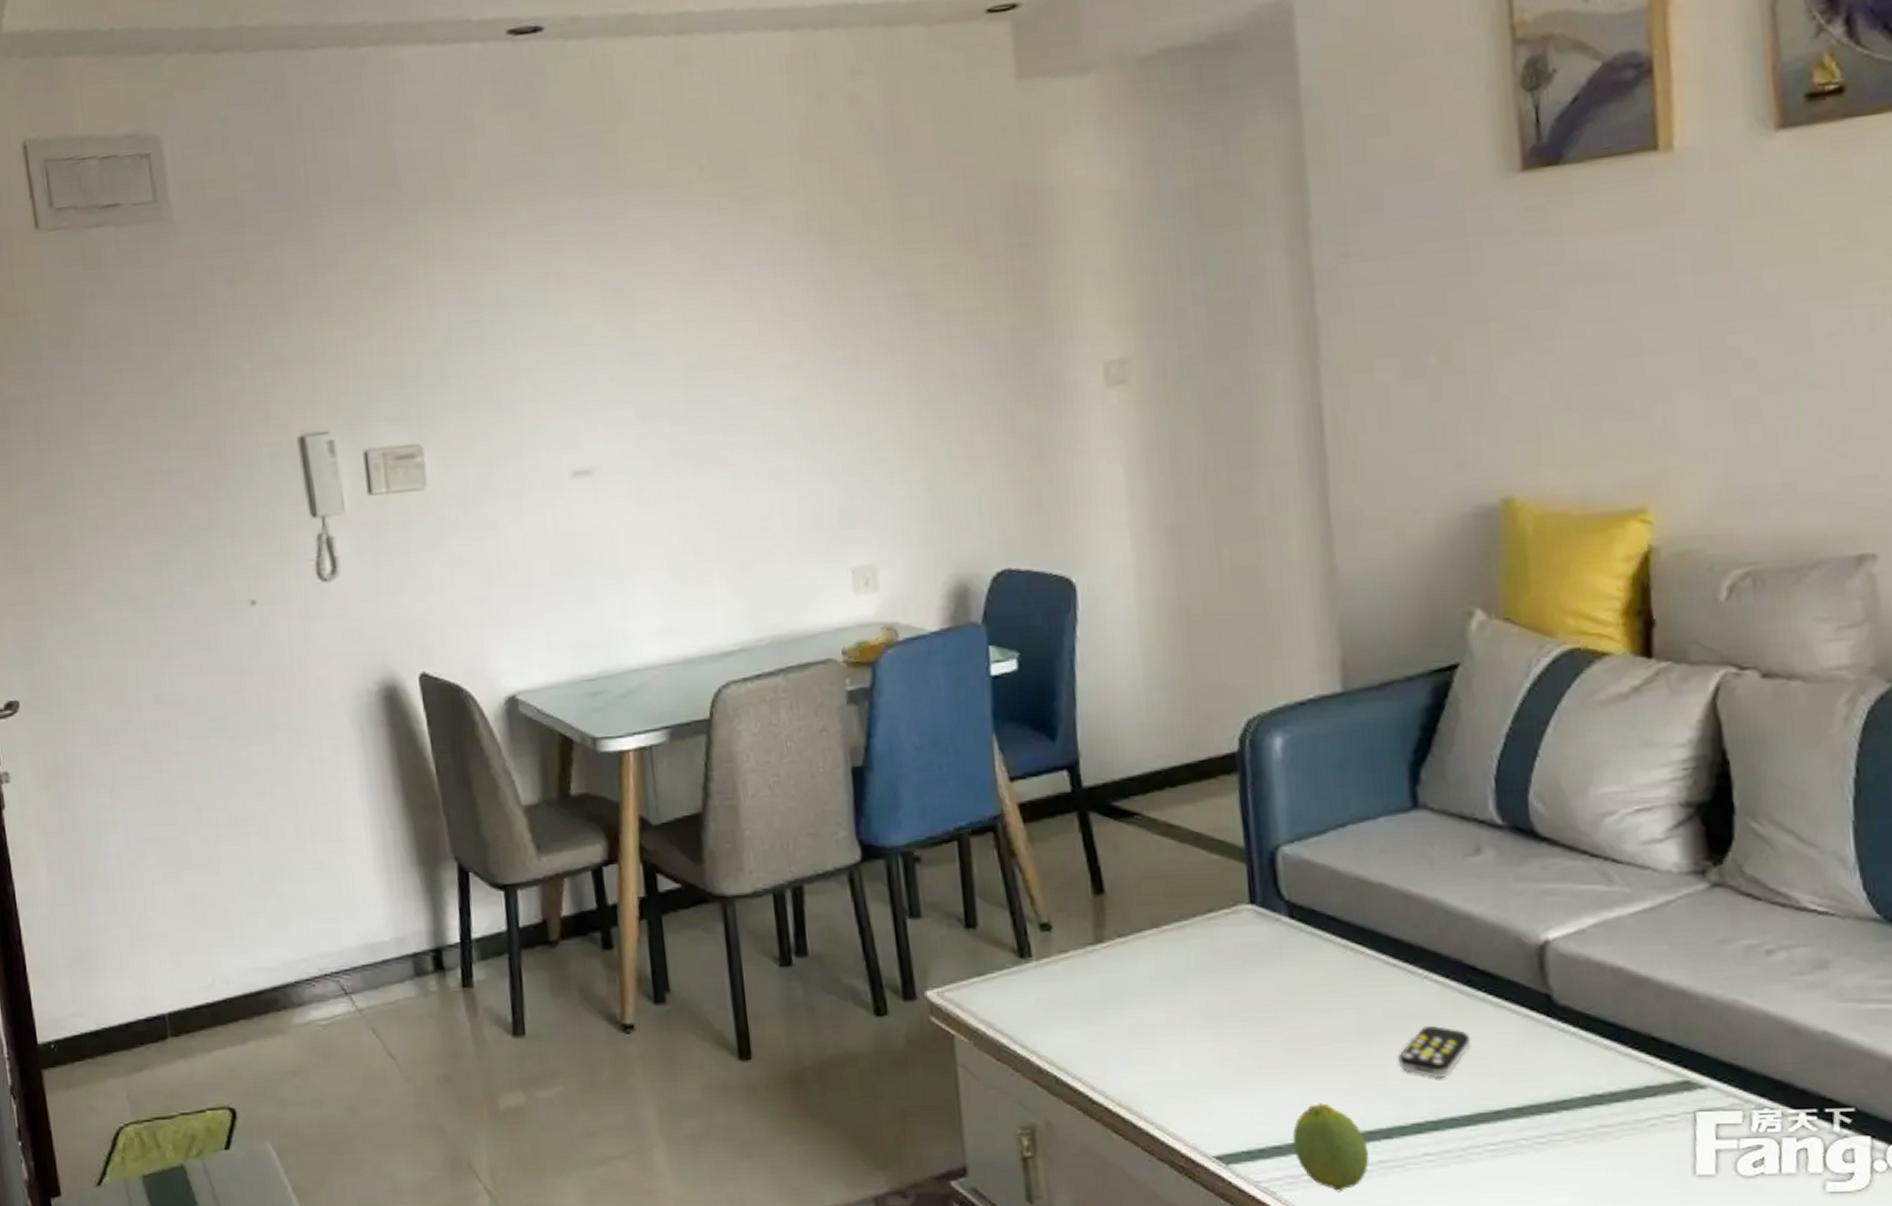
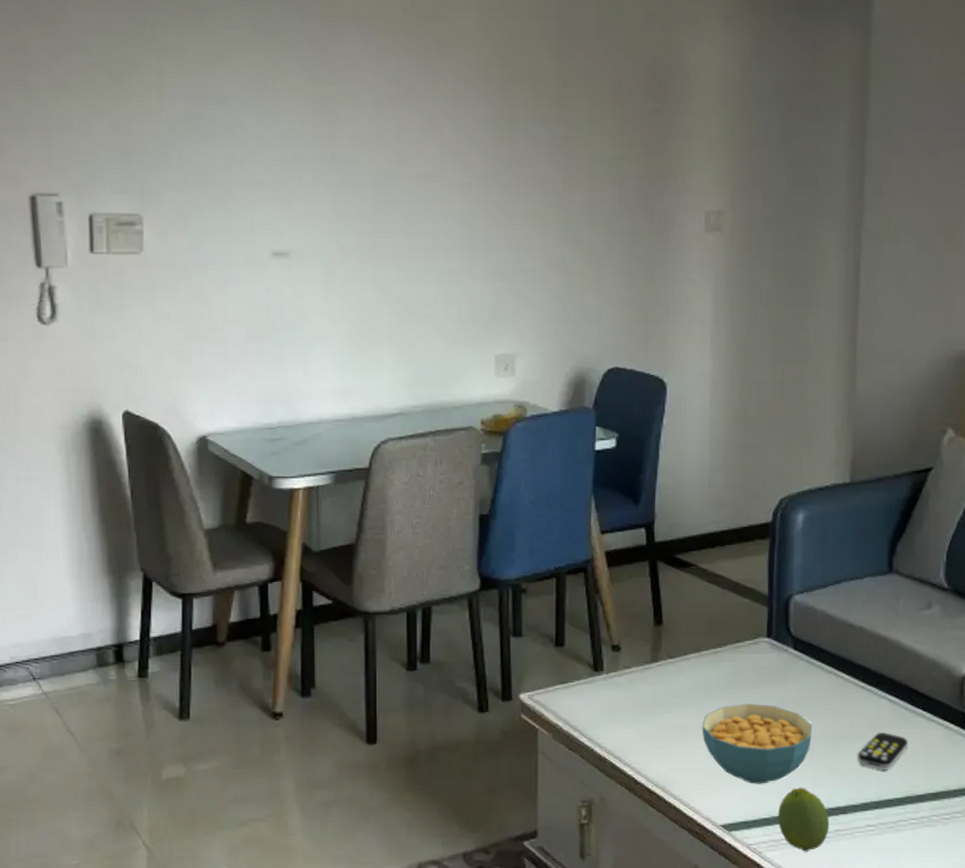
cereal bowl: none [1172,993,1329,1101] -> present [702,704,813,784]

